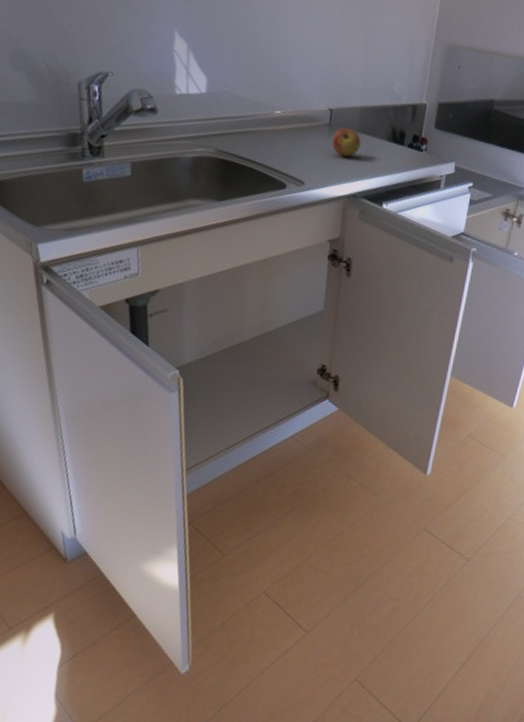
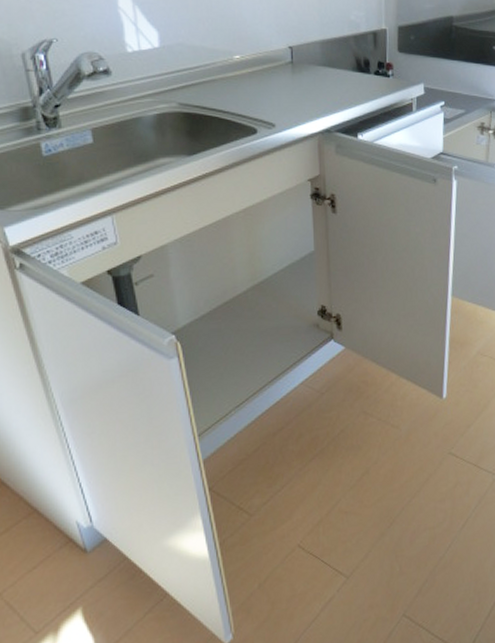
apple: present [331,127,361,157] -> none [296,63,326,93]

